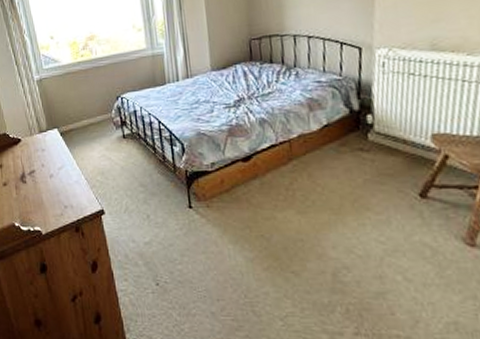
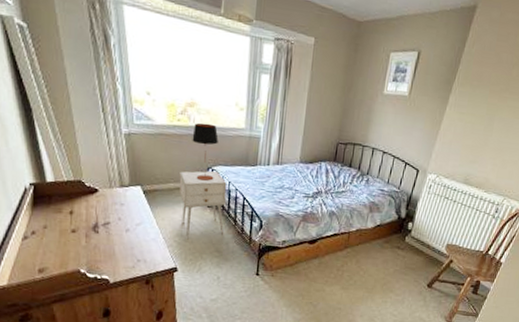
nightstand: none [91,98,144,176] -> present [179,171,227,239]
table lamp: none [96,51,125,111] -> present [192,122,219,181]

